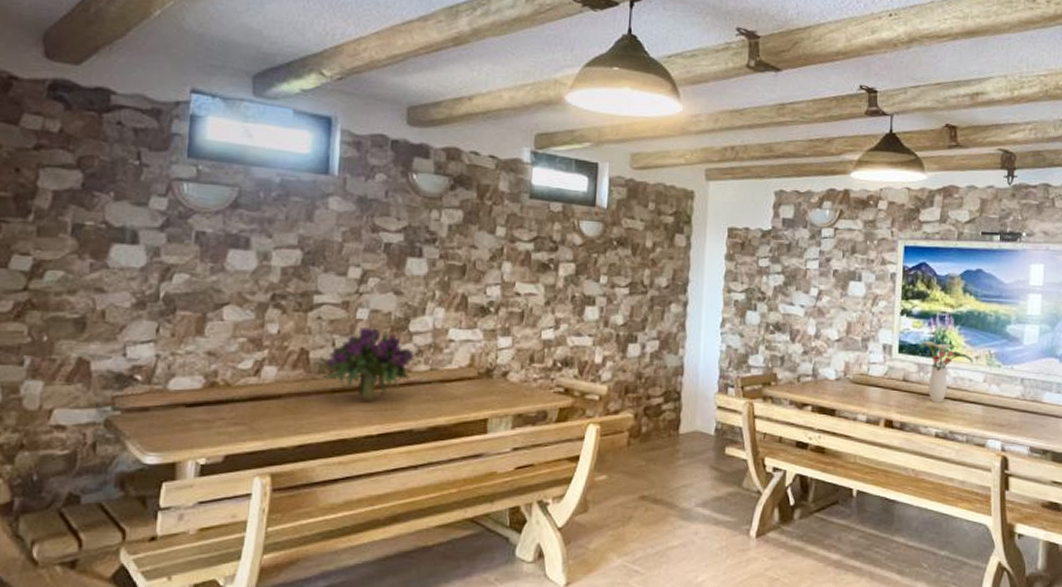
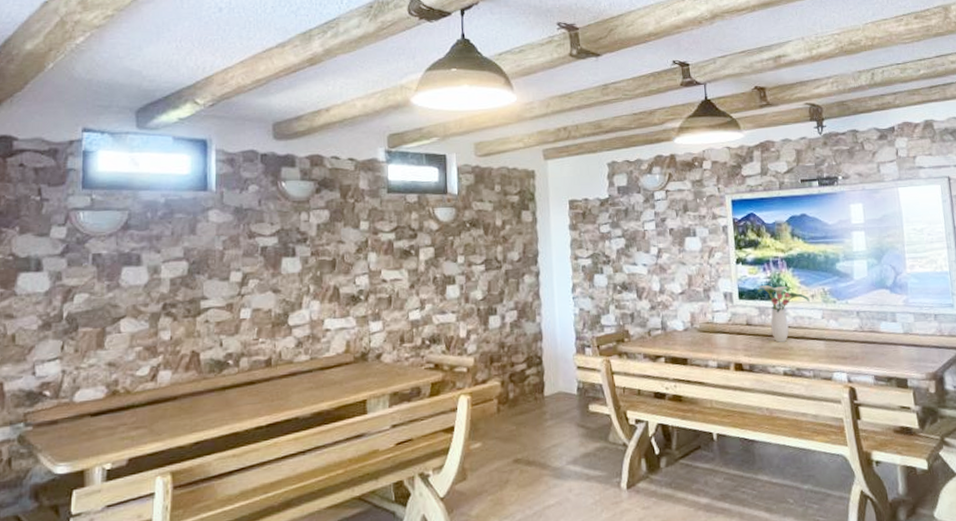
bouquet: present [322,326,416,401] -> none [213,324,296,395]

